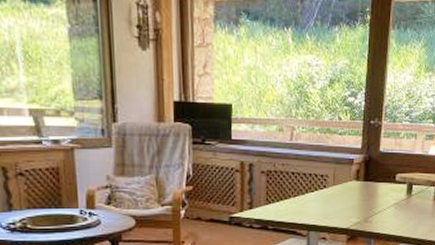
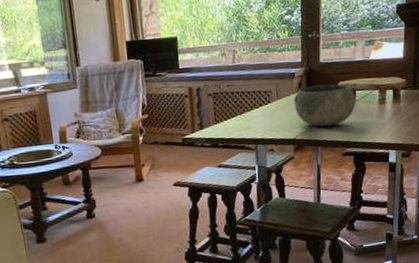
bowl: none [350,175,411,218] -> present [293,84,356,127]

